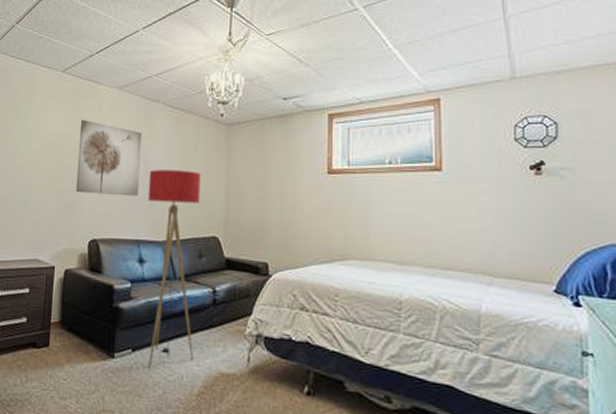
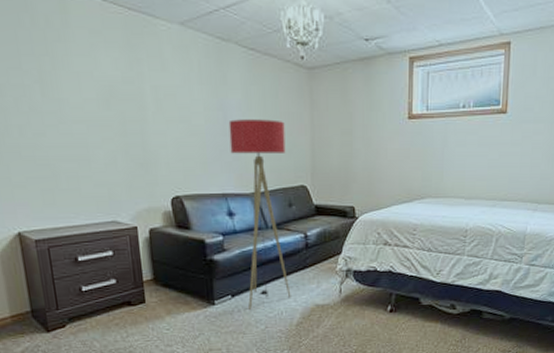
wall art: present [75,119,143,197] -> none [139,61,219,149]

